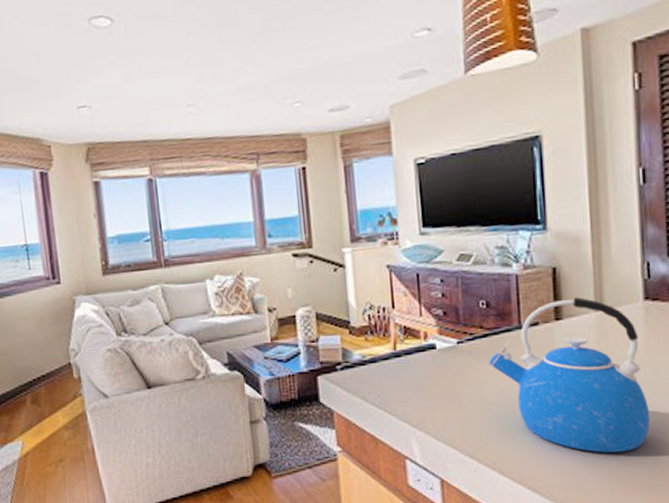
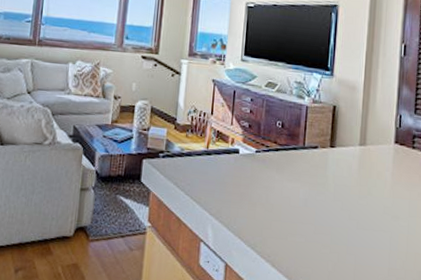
kettle: present [489,297,651,453] -> none [277,131,389,263]

